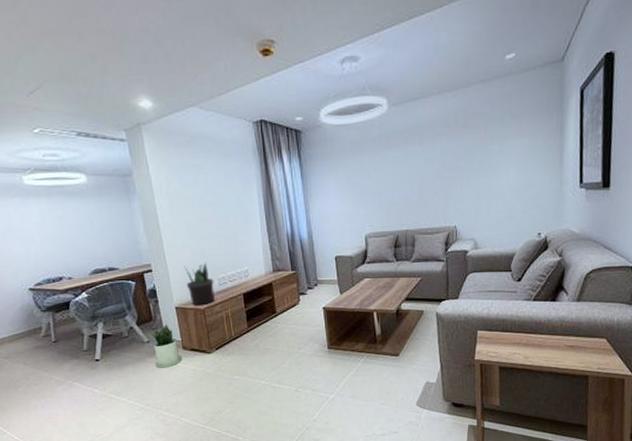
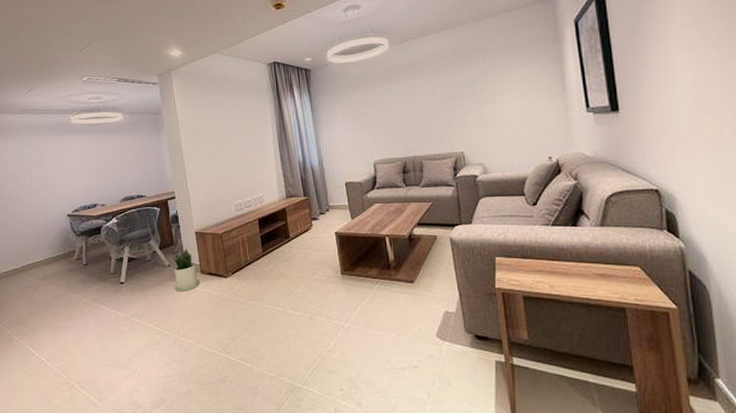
planter: present [184,262,216,306] -> none [204,189,233,231]

